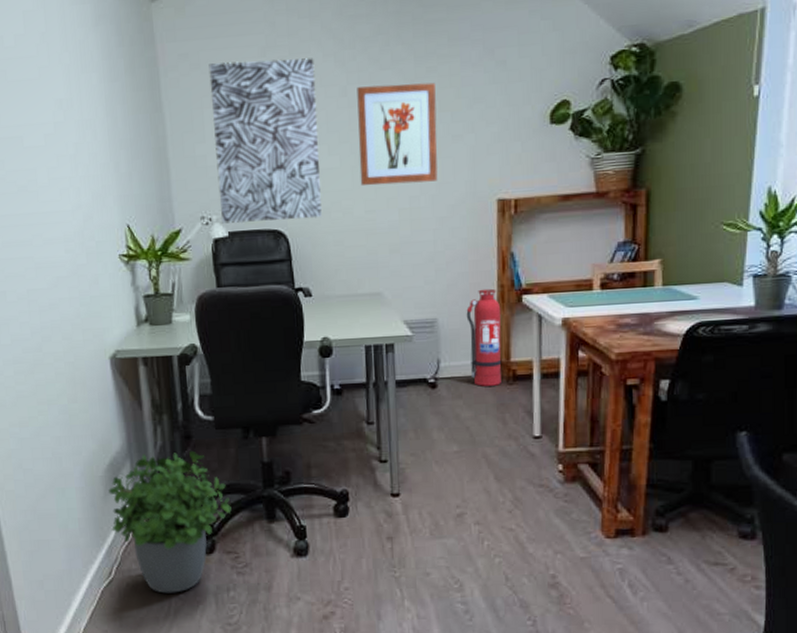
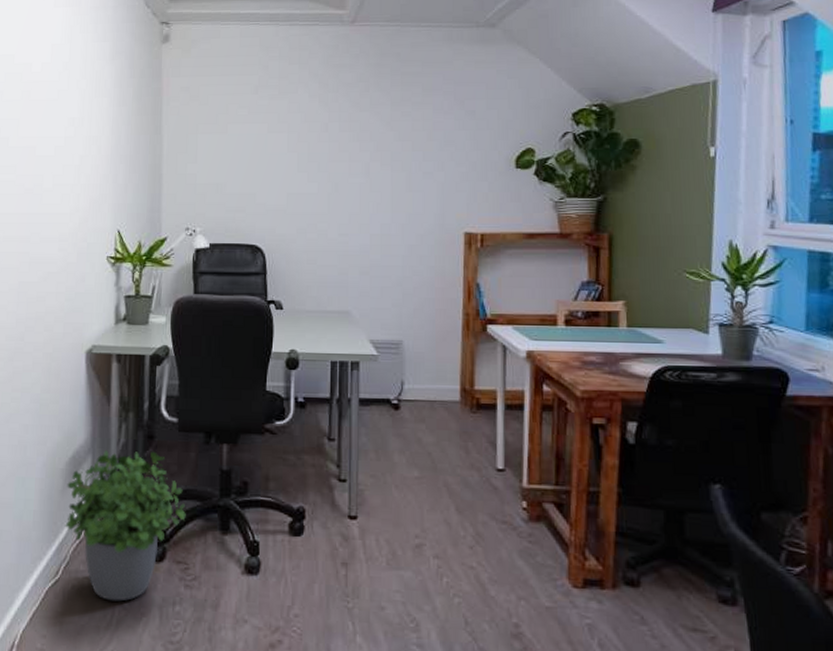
wall art: present [208,57,322,224] -> none [204,95,301,237]
wall art: present [357,82,438,186] -> none [336,124,409,212]
fire extinguisher: present [466,288,502,386] -> none [431,316,466,413]

